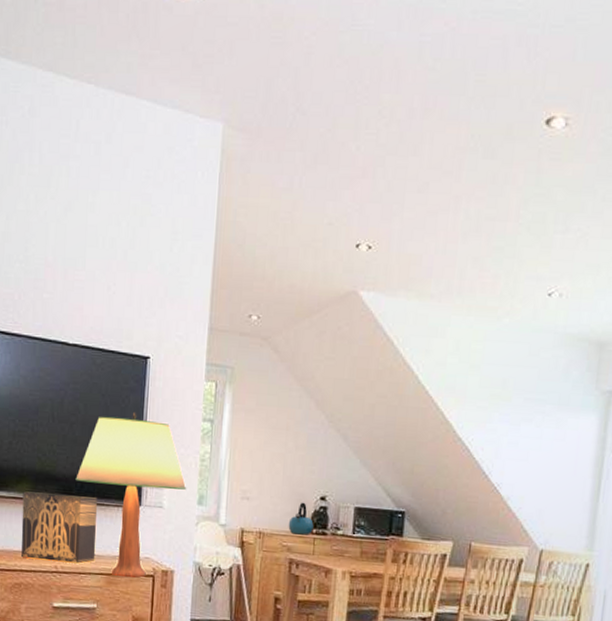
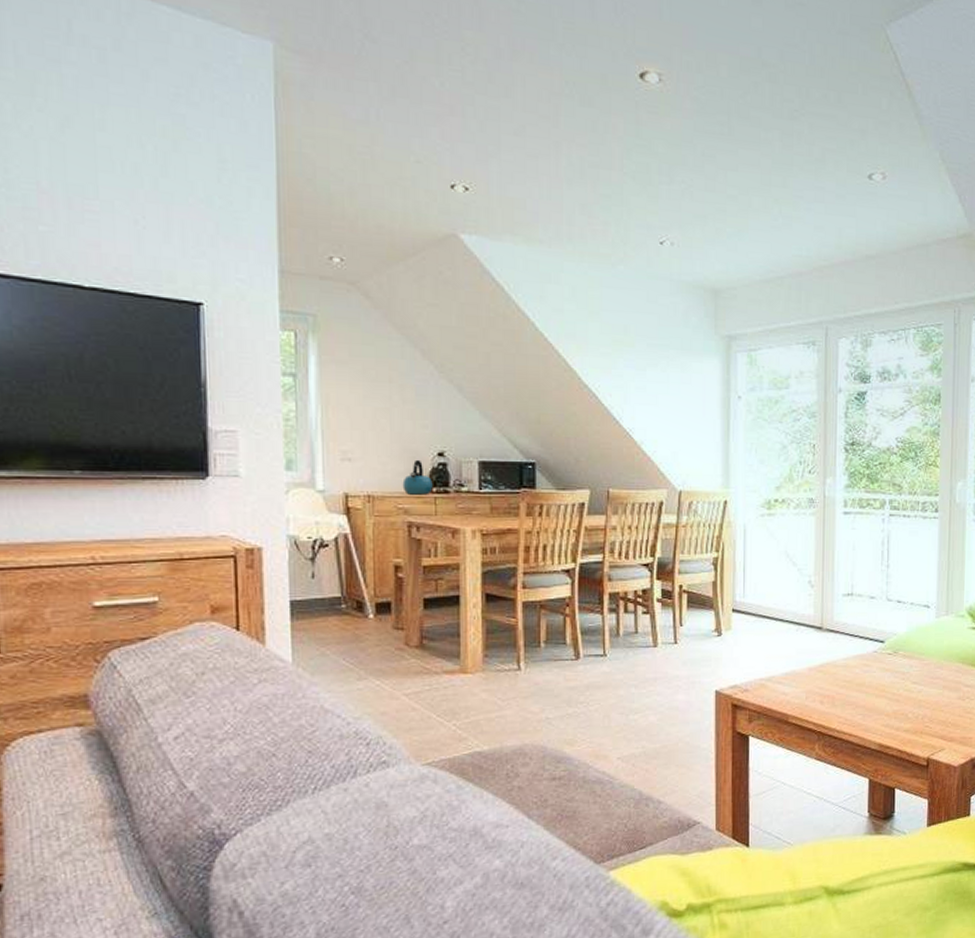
decorative box: present [21,491,97,564] -> none [32,467,151,551]
table lamp: present [75,411,187,579] -> none [111,367,269,562]

